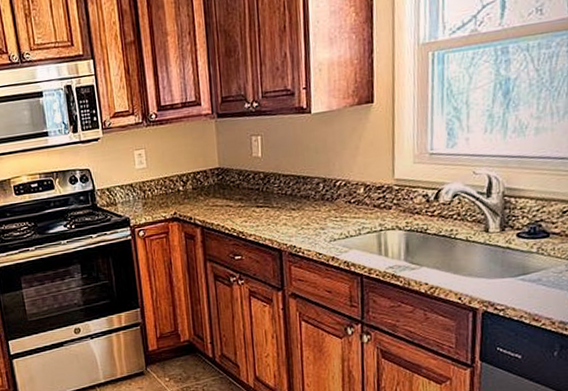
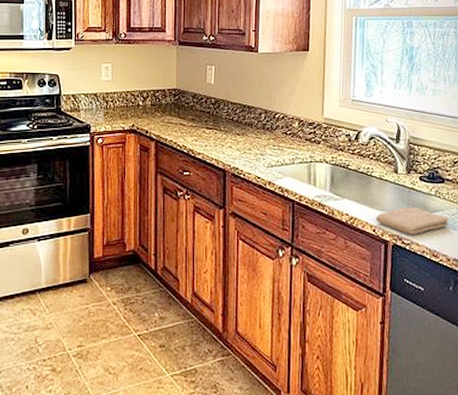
washcloth: none [462,268,555,300] -> present [376,207,449,235]

